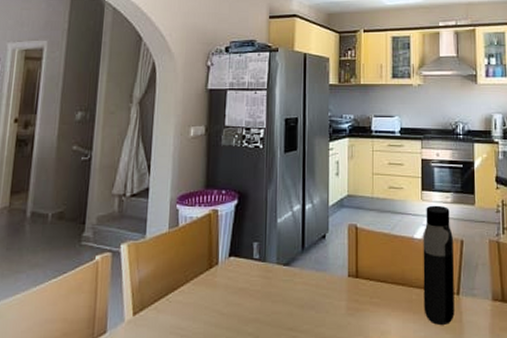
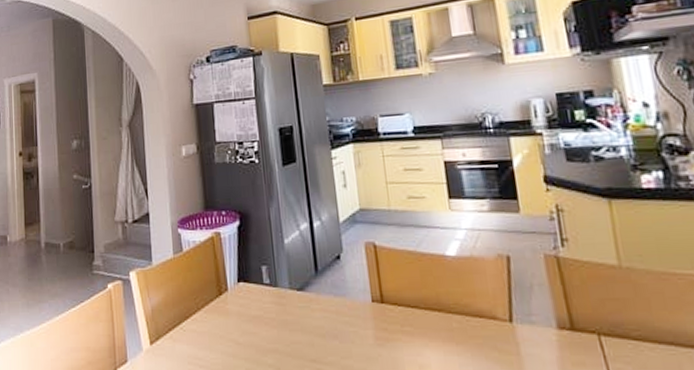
water bottle: present [423,205,455,325] -> none [456,215,509,358]

